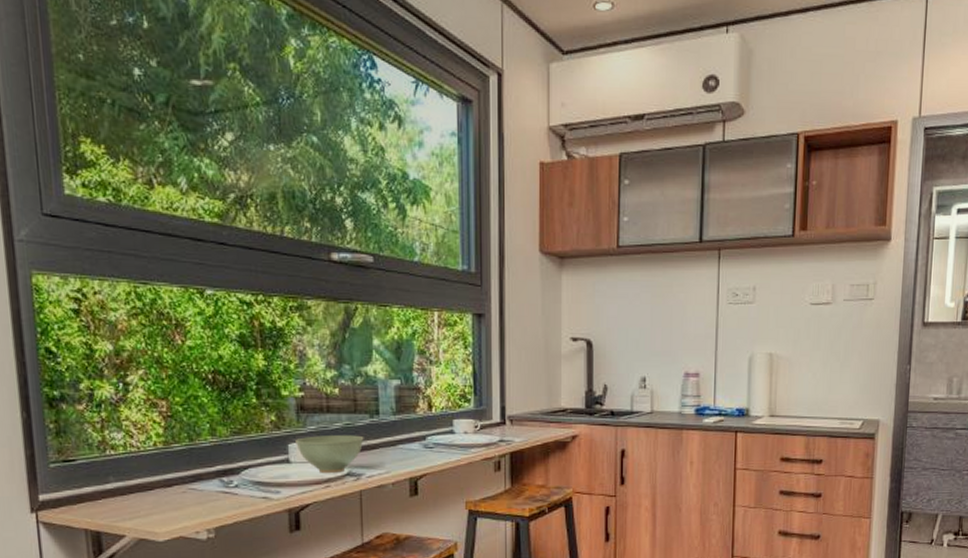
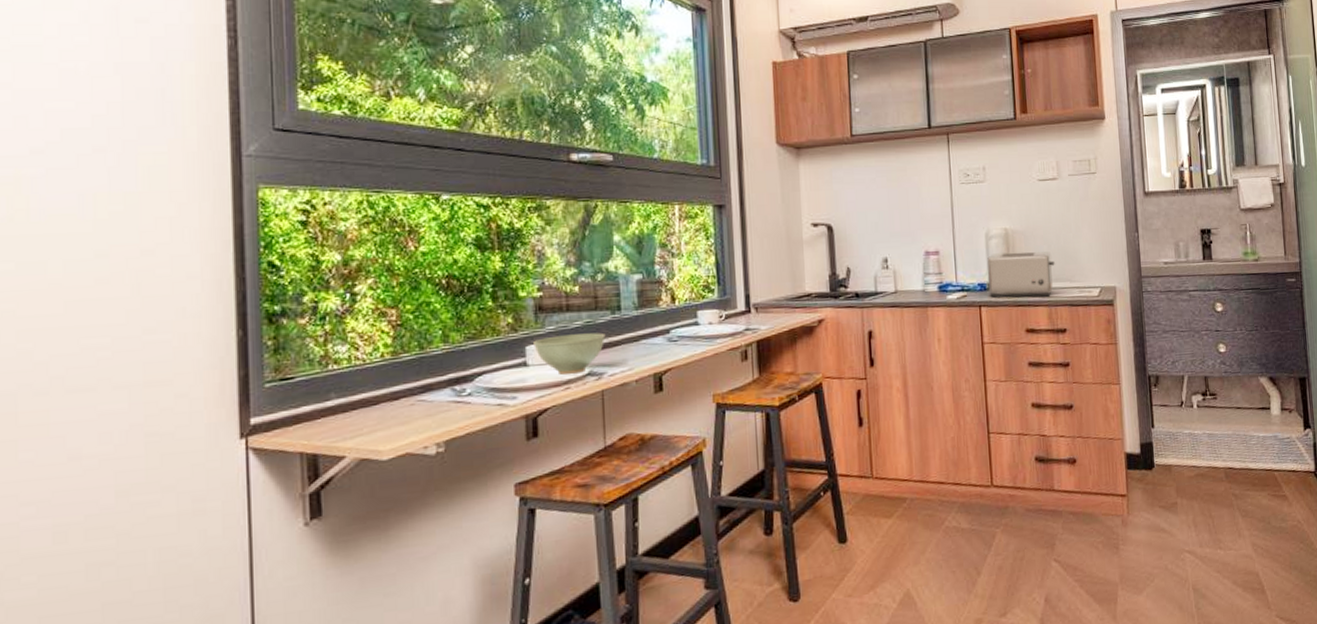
toaster: none [746,379,818,427] -> present [987,251,1055,299]

